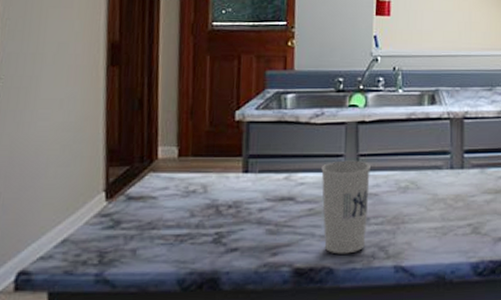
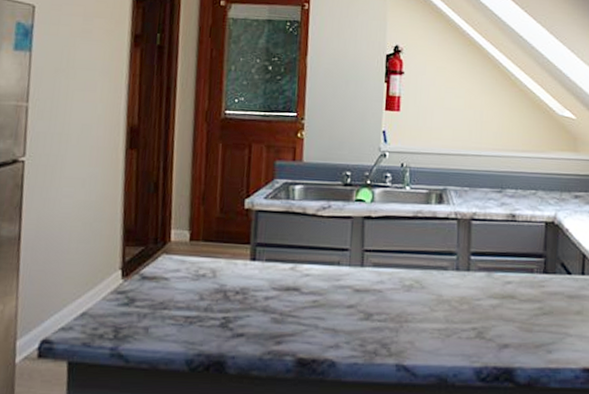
cup: present [321,160,370,254] -> none [326,254,375,349]

